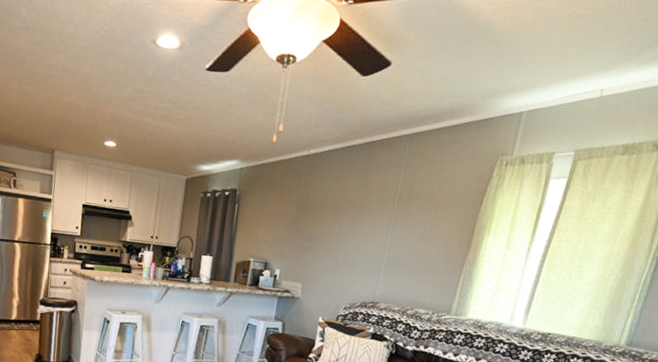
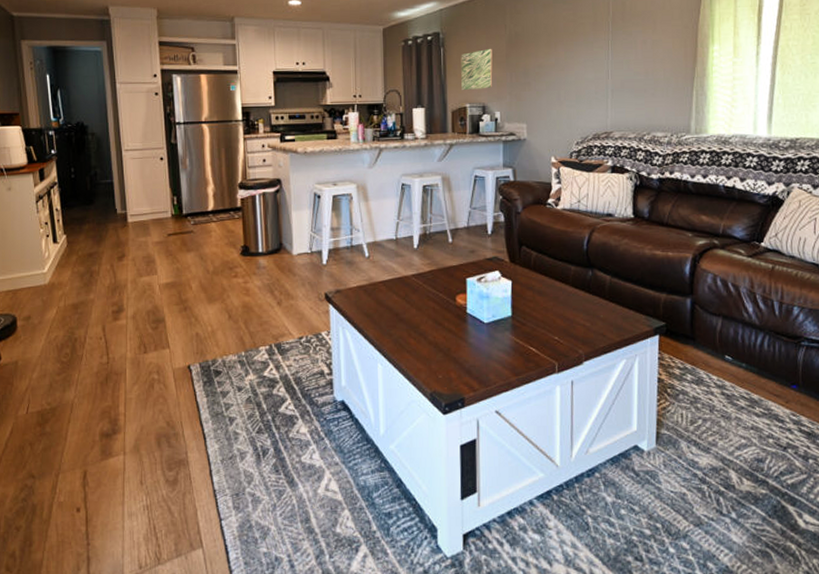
wall art: none [248,210,282,247] -> present [461,49,493,91]

